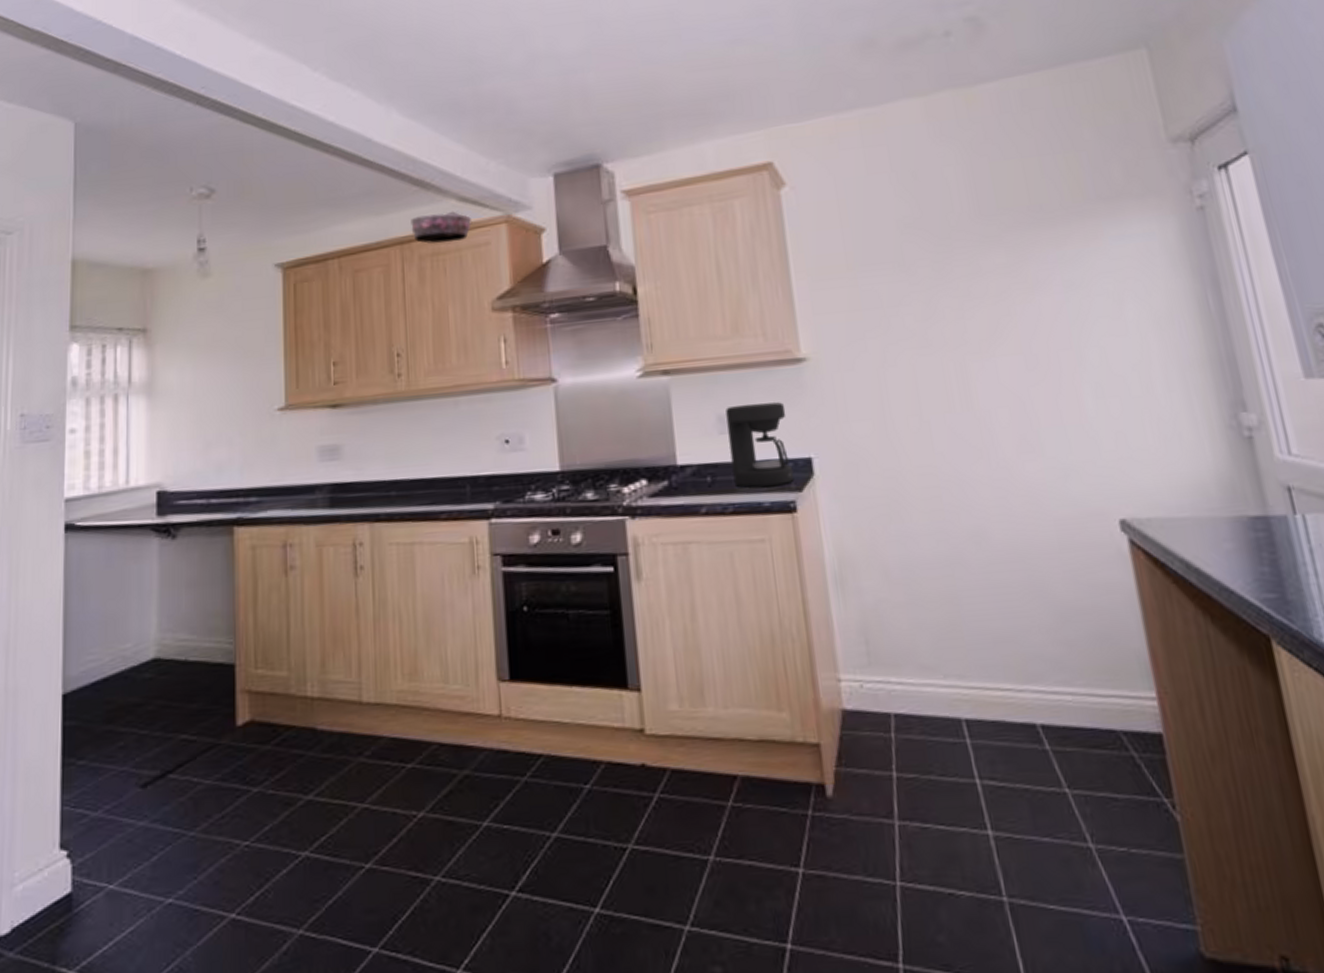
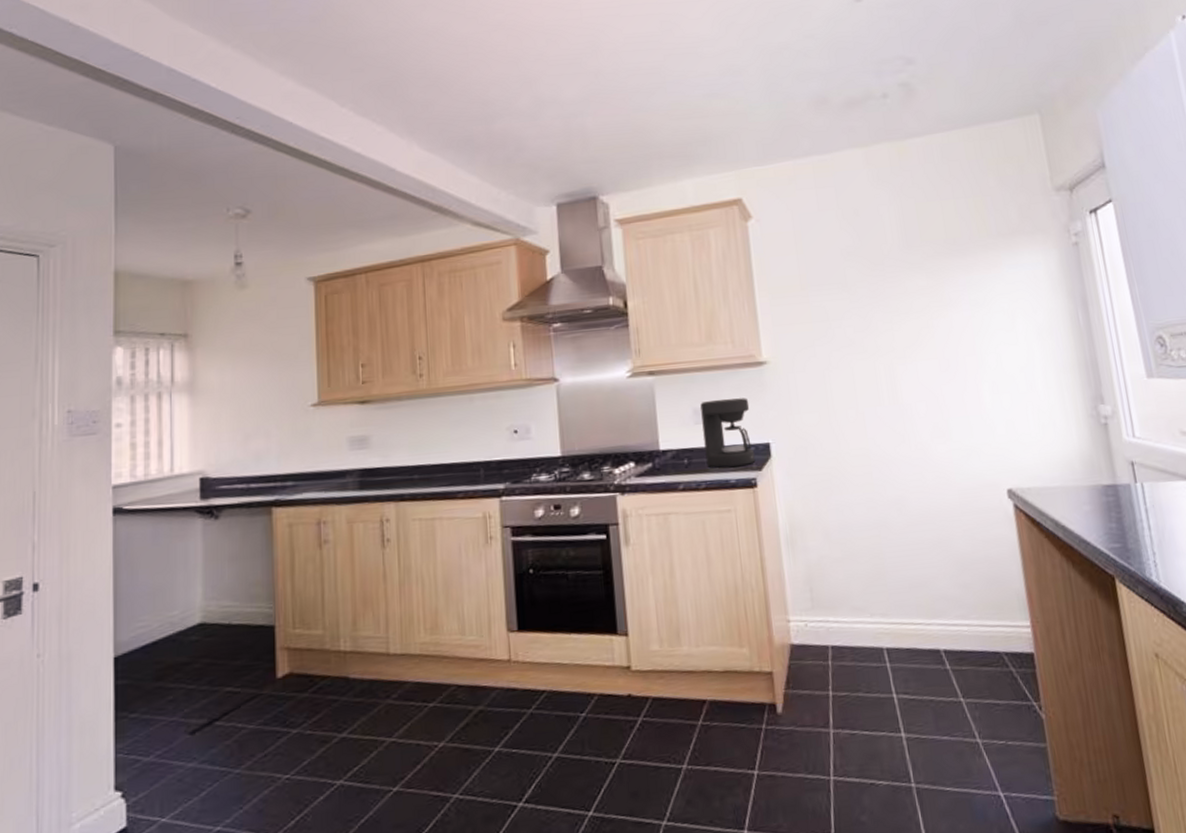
decorative basket: present [411,211,472,244] -> none [430,234,485,262]

